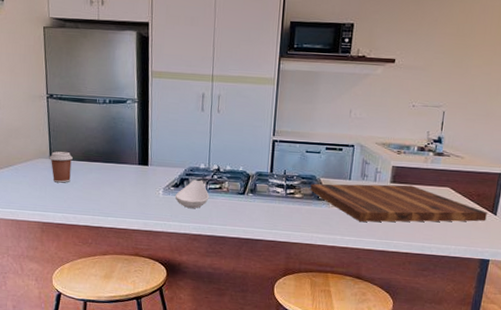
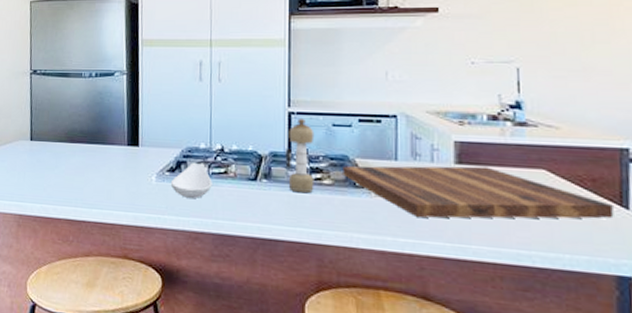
coffee cup: present [49,151,73,183] -> none [29,131,55,168]
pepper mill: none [267,145,292,204] -> present [285,117,315,193]

